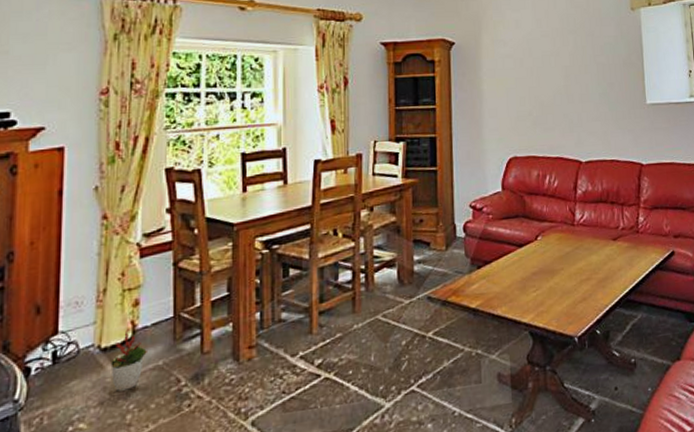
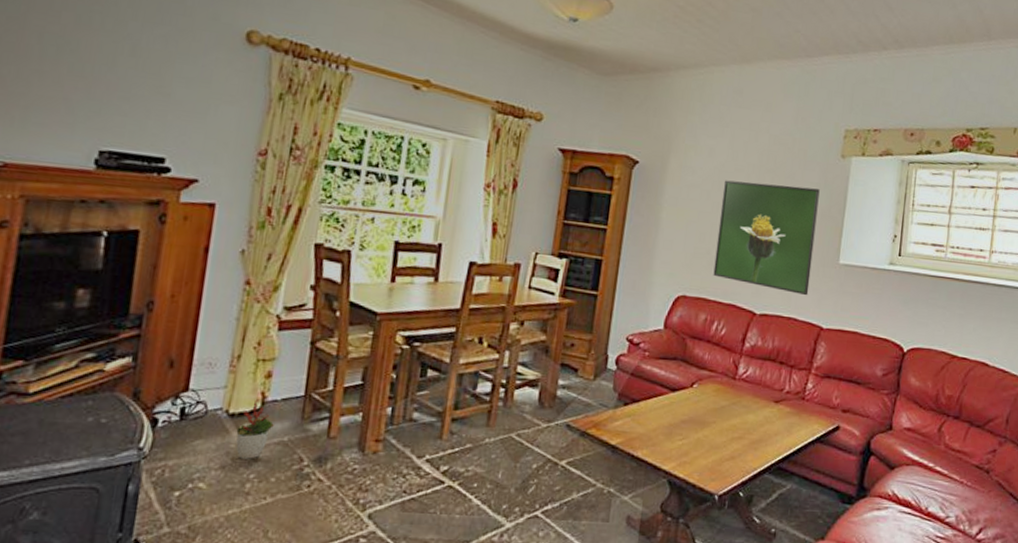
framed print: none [533,41,625,138] -> present [713,180,820,296]

